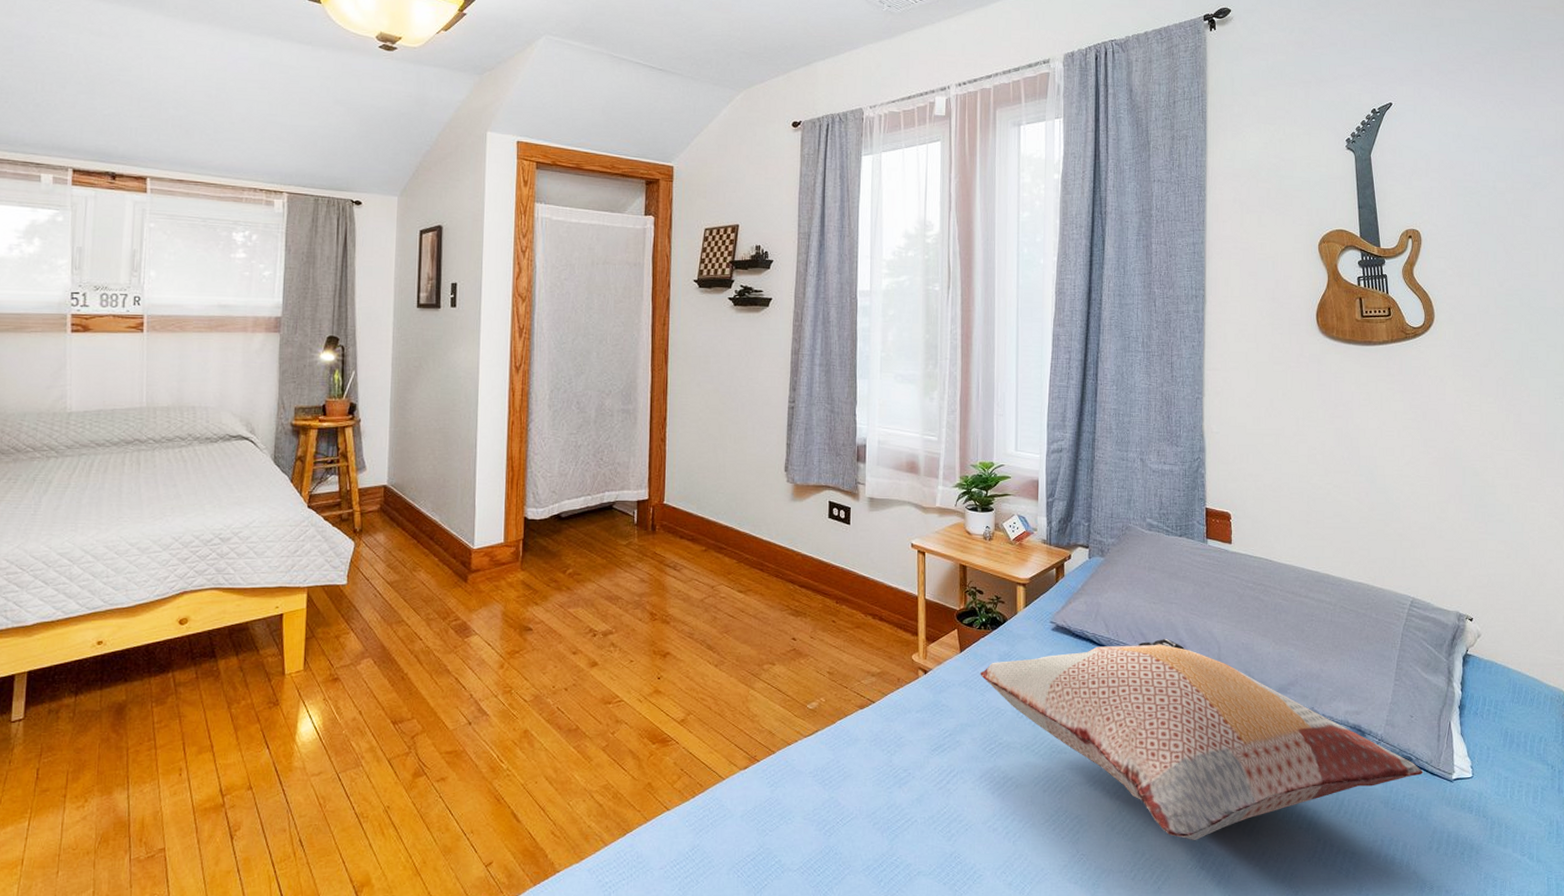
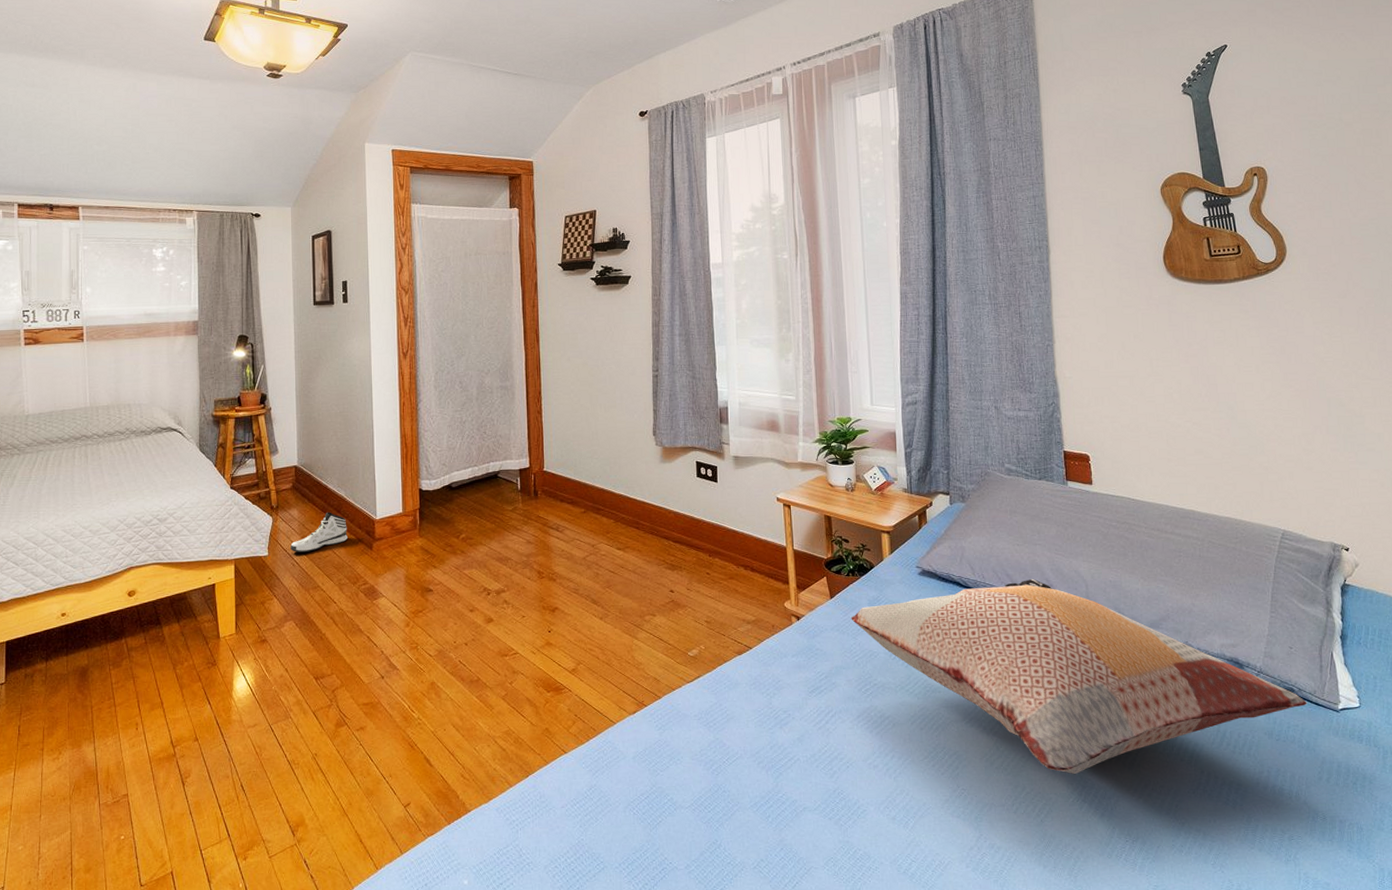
sneaker: none [373,538,440,582] -> present [290,512,348,552]

